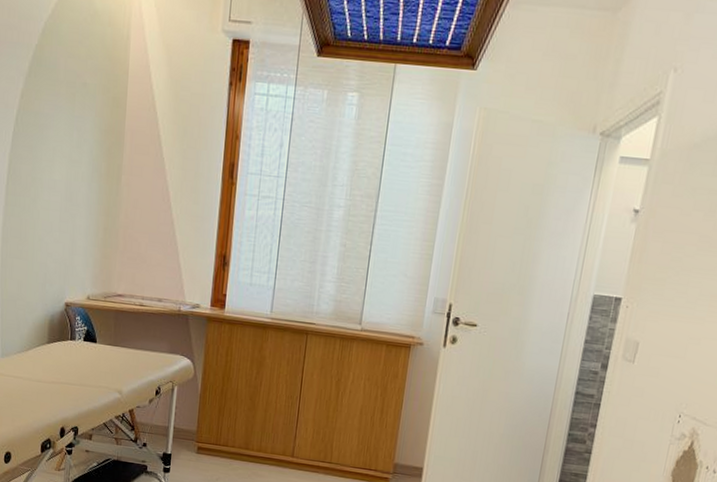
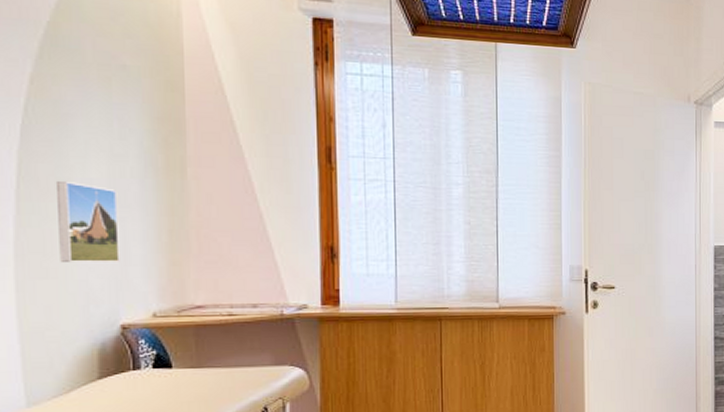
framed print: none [30,180,72,252] -> present [55,180,120,263]

